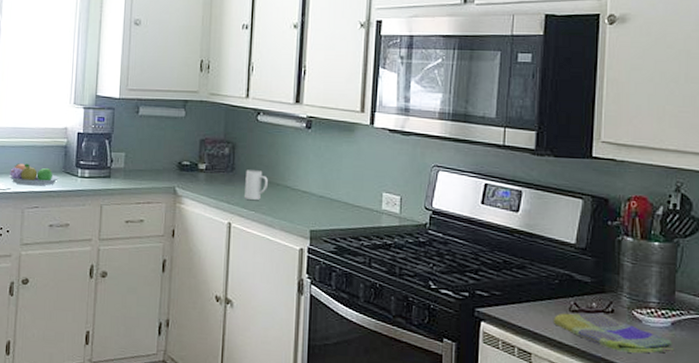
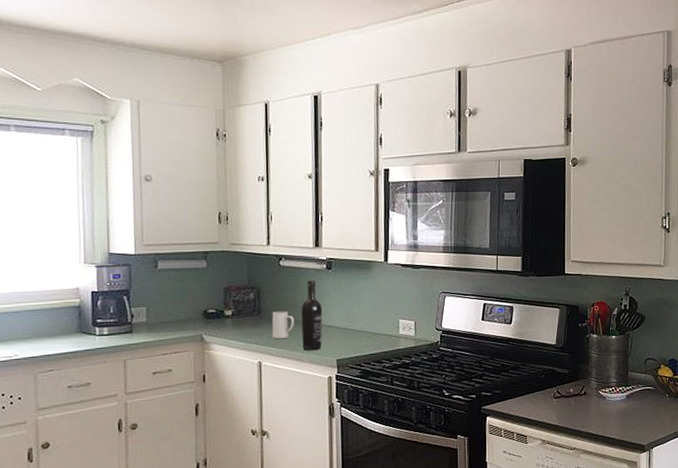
fruit bowl: present [8,163,60,186] -> none [14,328,75,350]
wine bottle: none [275,138,299,217] -> present [301,280,323,350]
dish towel: present [553,312,675,353] -> none [541,395,629,424]

